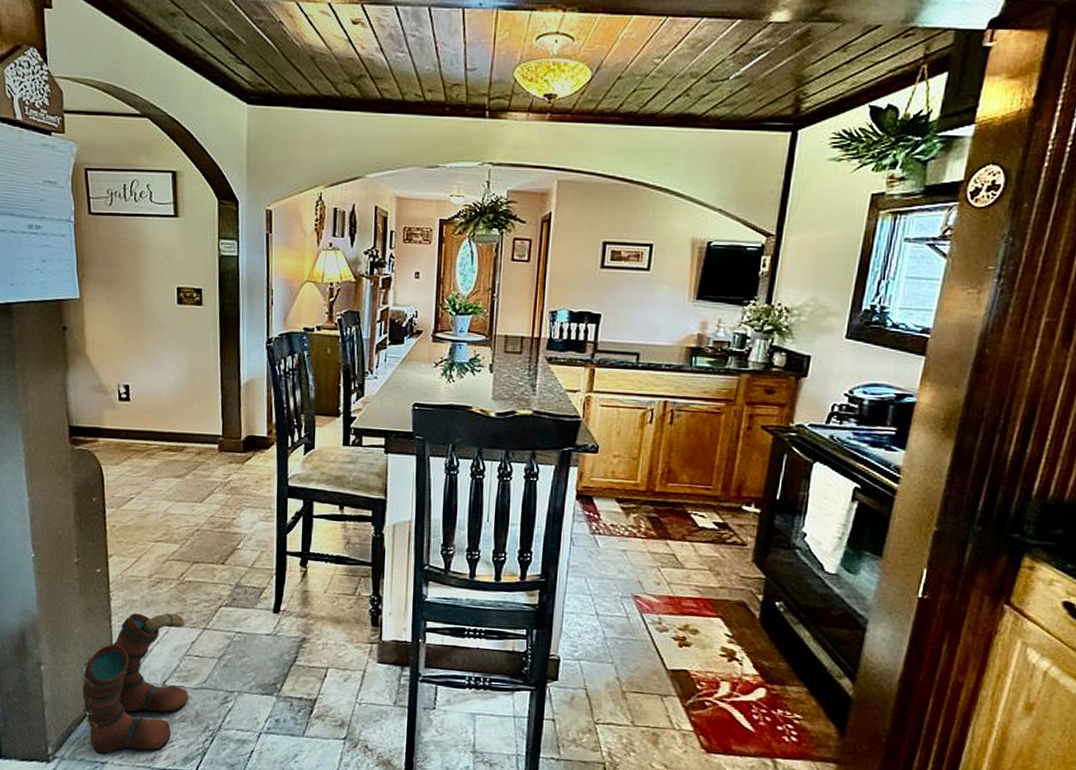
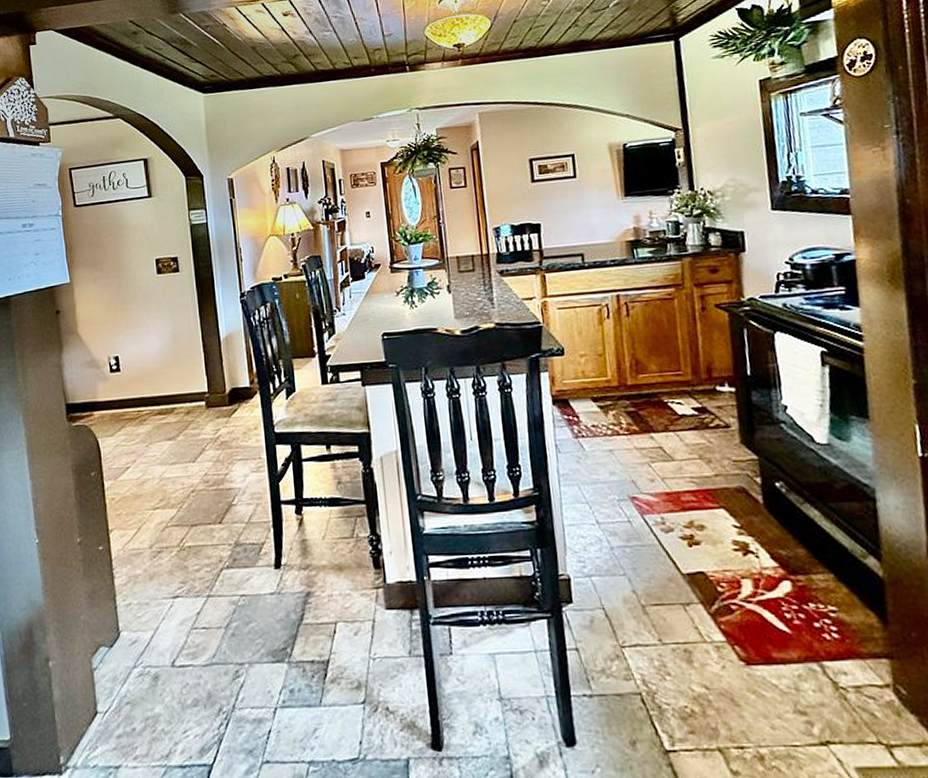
boots: present [82,612,188,755] -> none [91,583,199,758]

